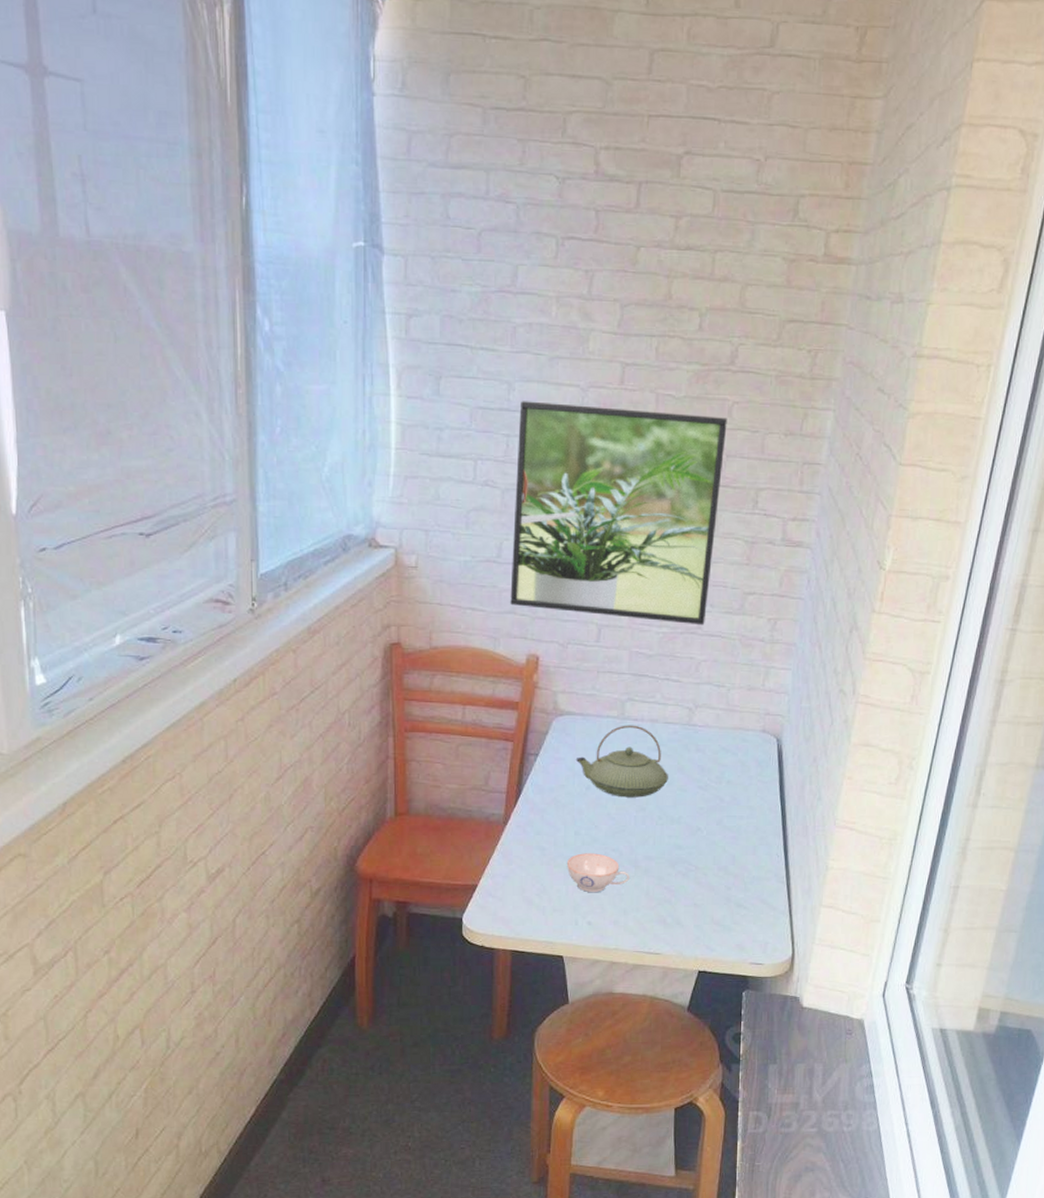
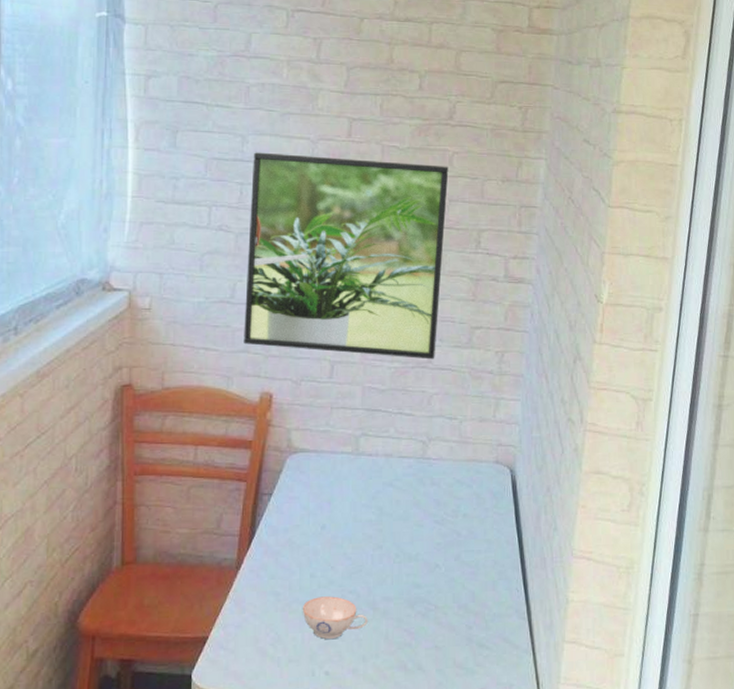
teapot: present [575,725,668,798] -> none [310,460,404,536]

